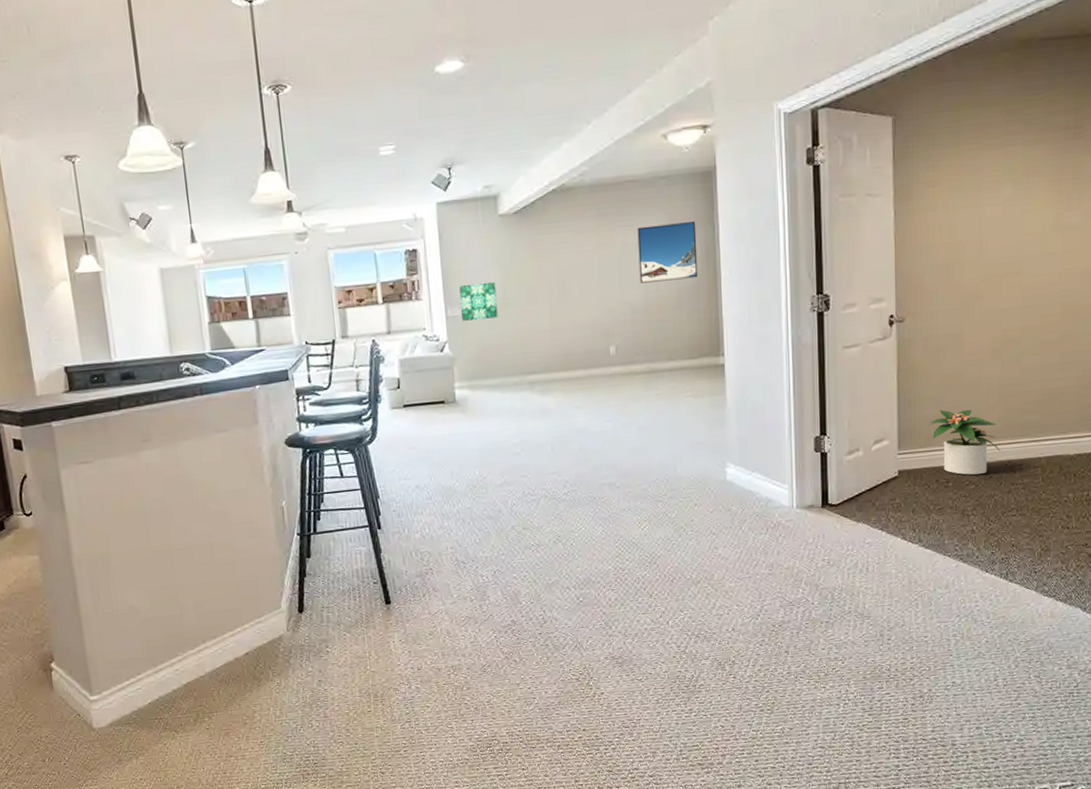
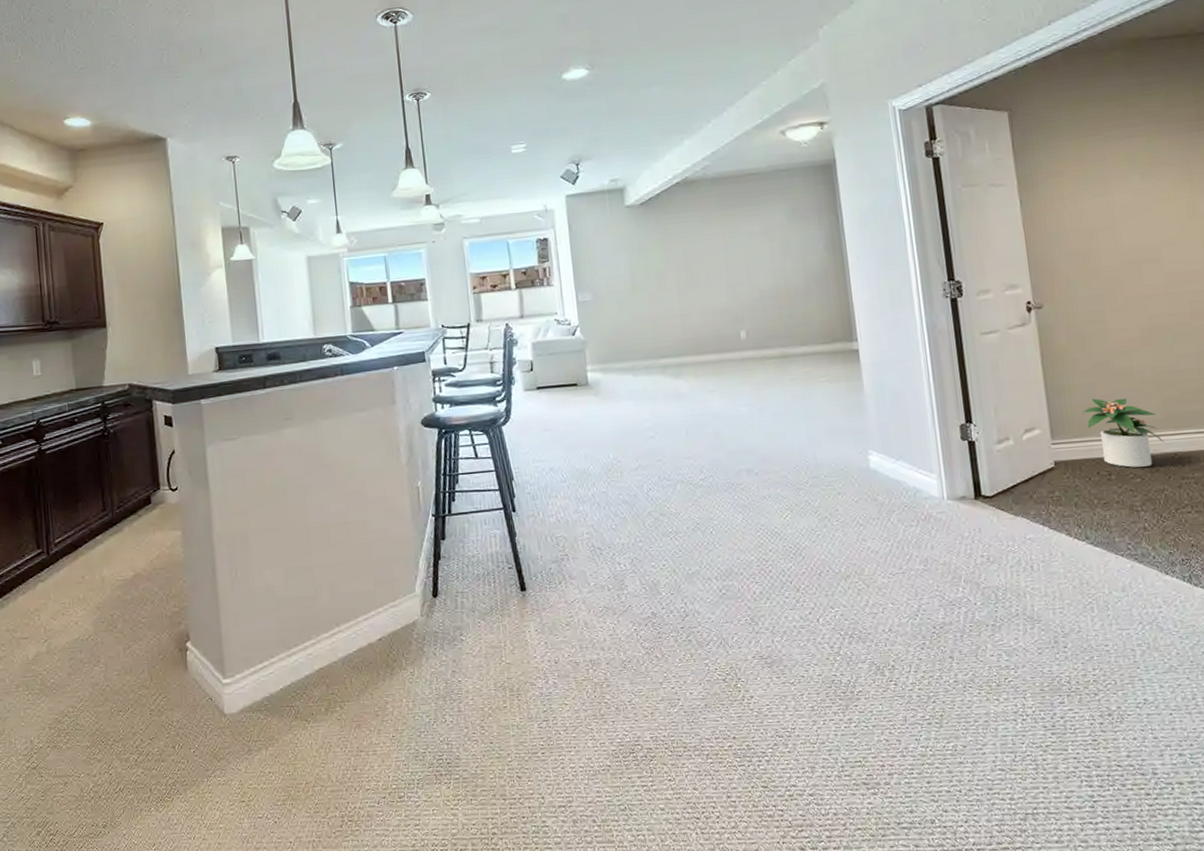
wall art: present [458,281,498,321] -> none [588,268,628,306]
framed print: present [637,221,698,284] -> none [761,211,825,270]

